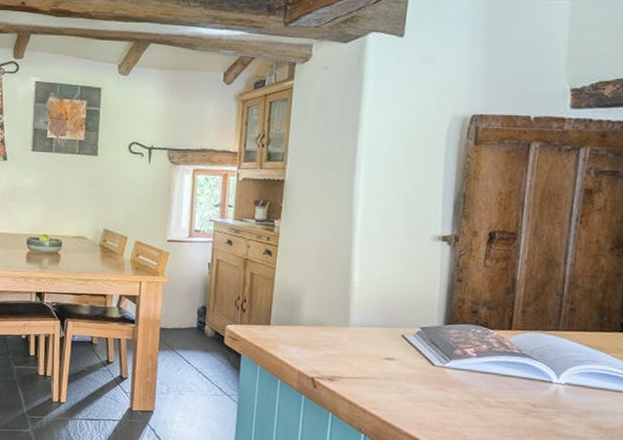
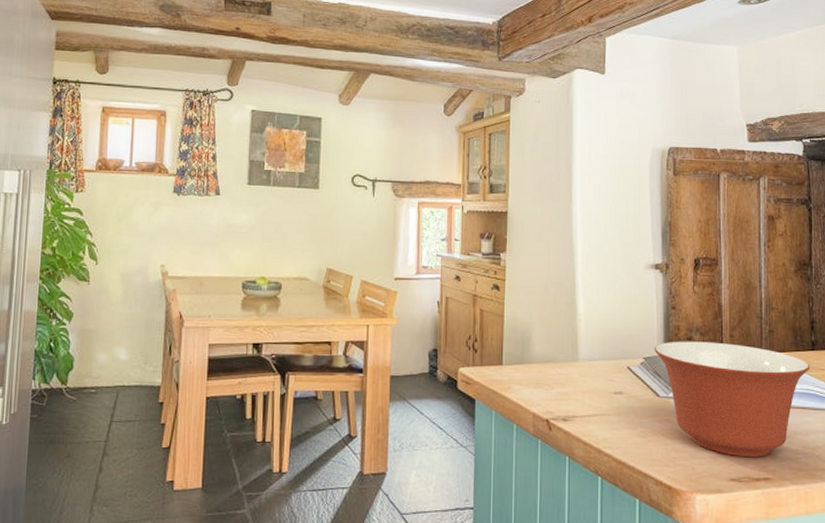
mixing bowl: none [433,313,616,432] -> present [654,341,811,458]

